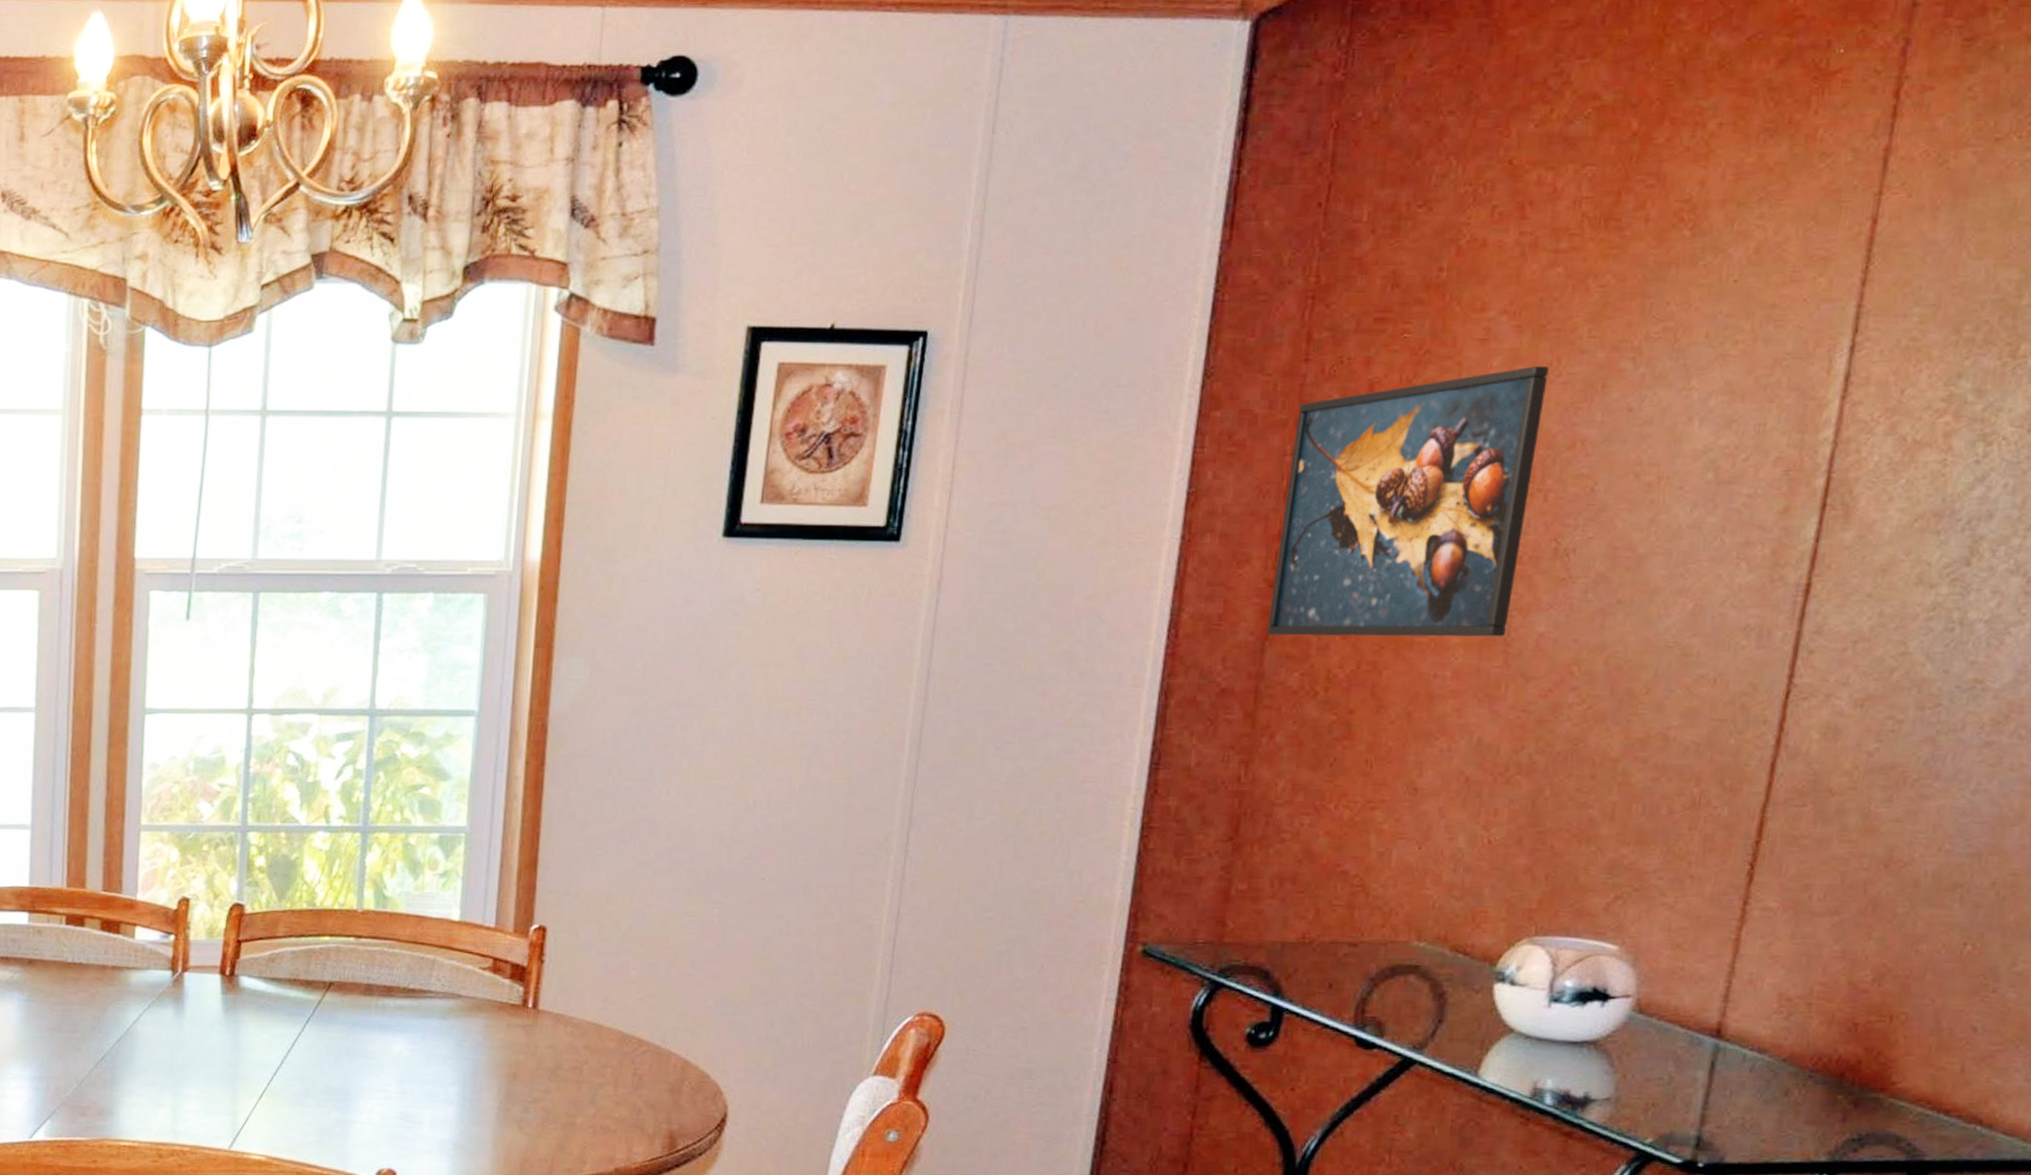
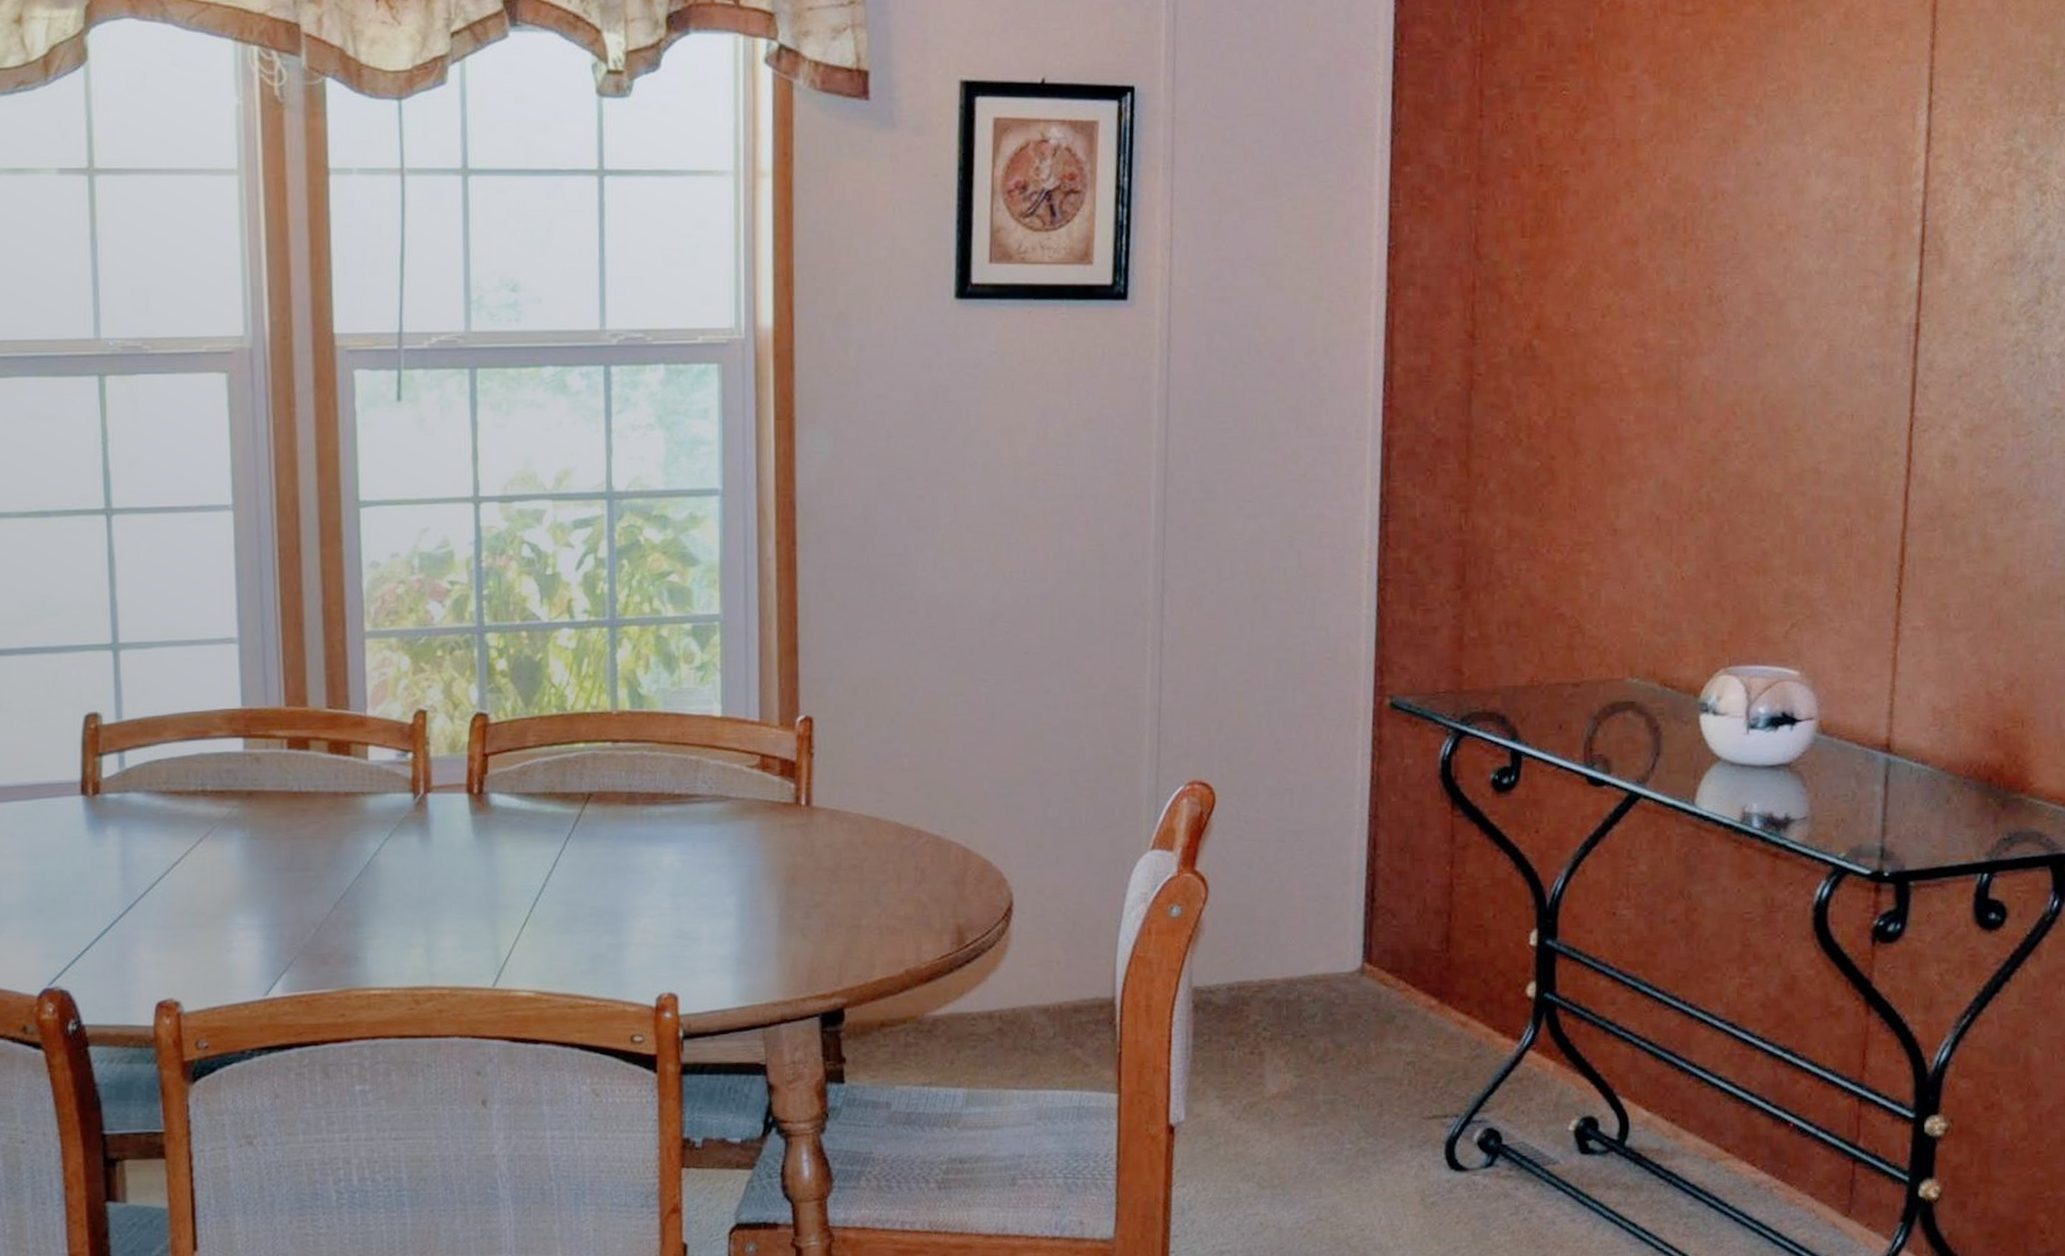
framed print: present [1266,365,1549,637] -> none [1471,121,1688,385]

